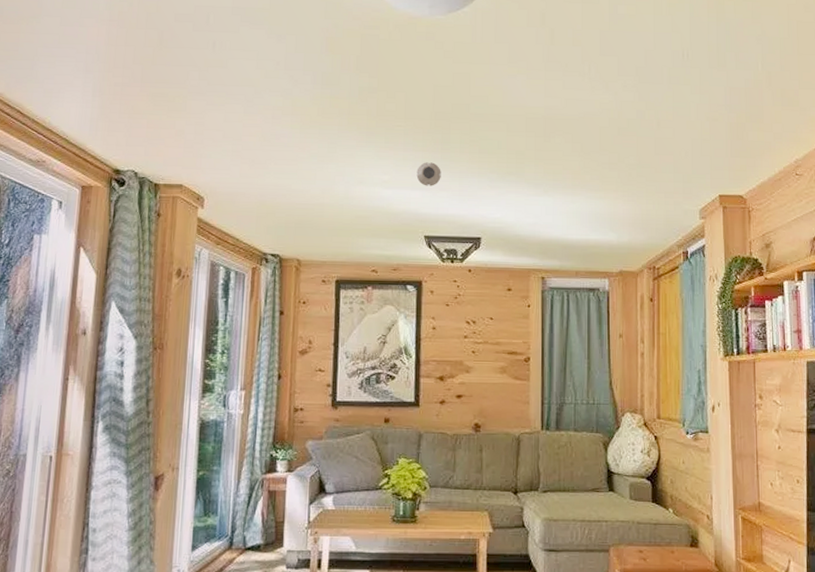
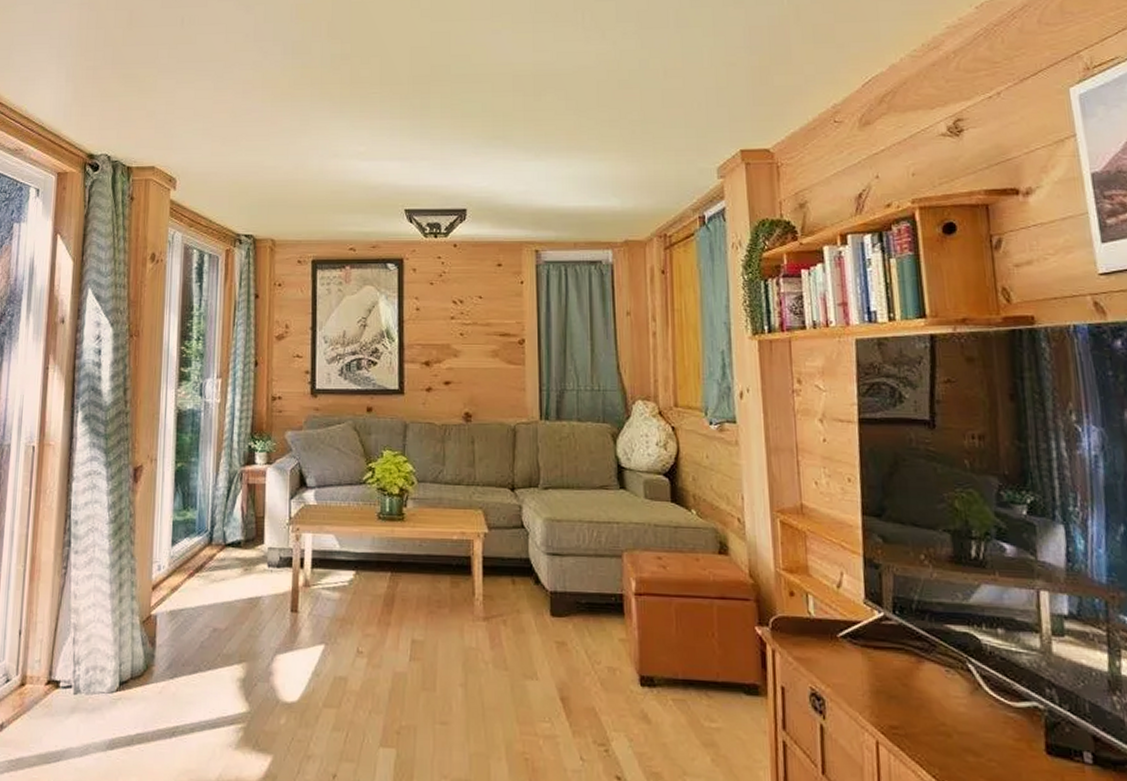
smoke detector: present [416,162,441,186] -> none [394,130,421,156]

